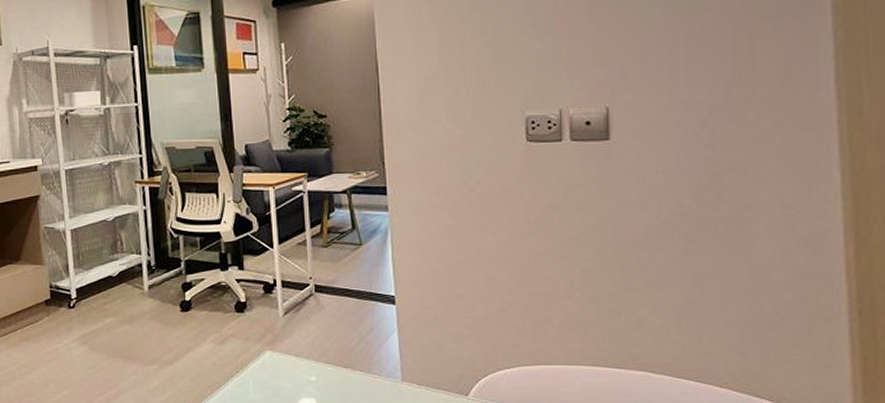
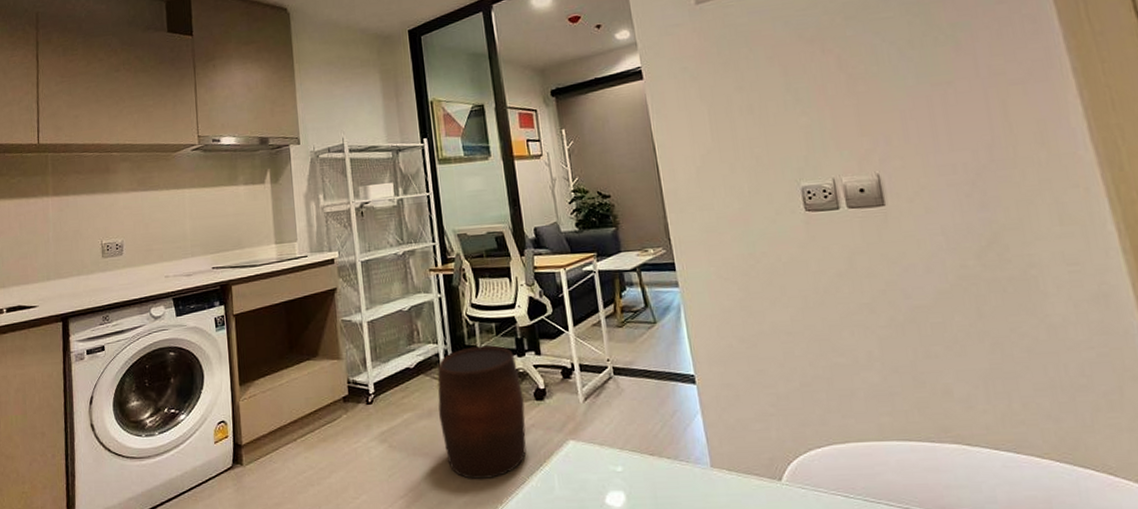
stool: none [139,258,225,382] -> present [437,345,527,480]

